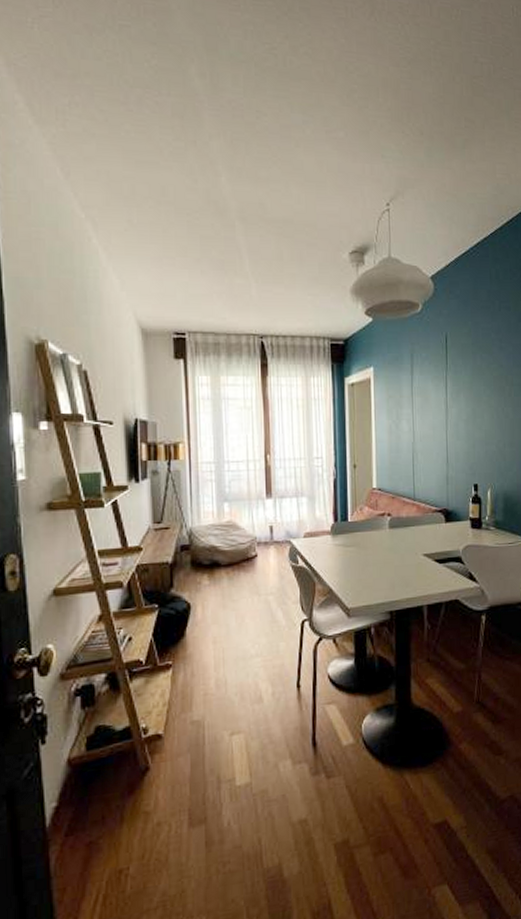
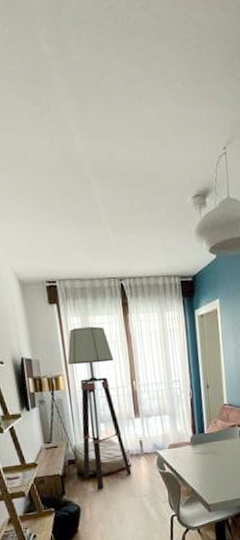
floor lamp: none [191,388,258,583] -> present [67,326,132,489]

